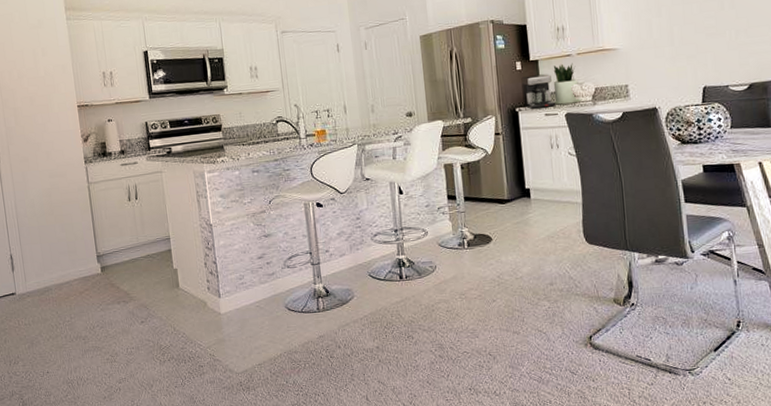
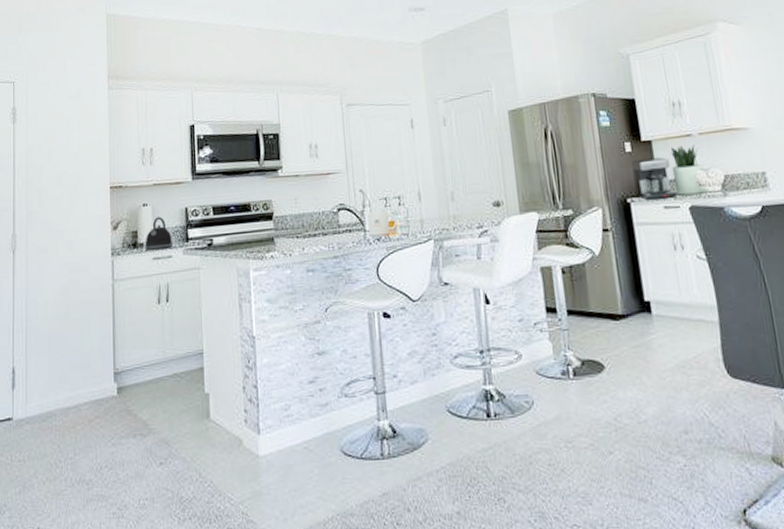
kettle: none [113,130,137,159] -> present [145,216,173,252]
mug: none [301,121,327,143] -> present [367,210,398,236]

